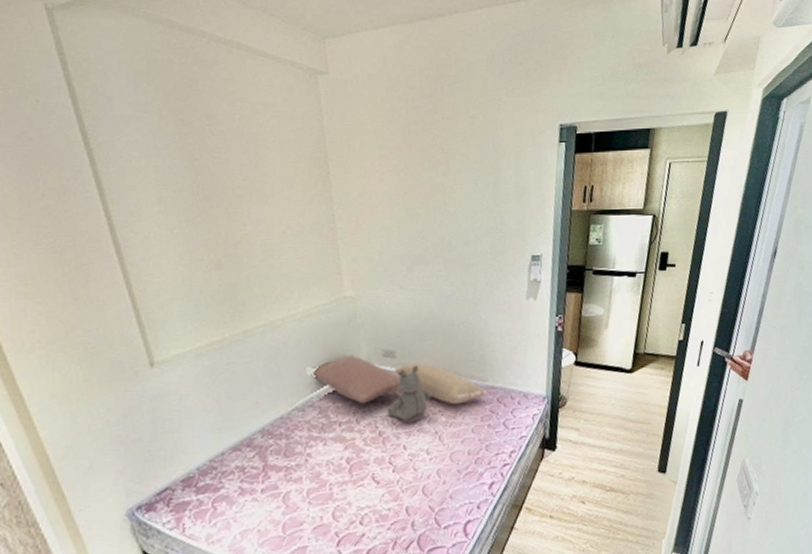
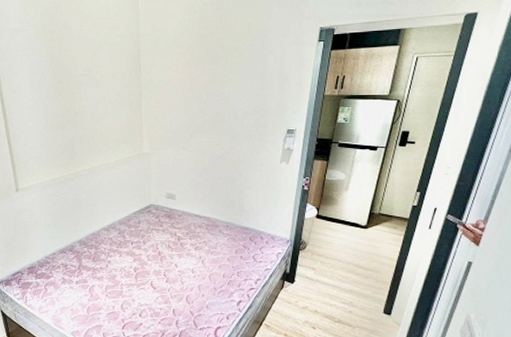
pillow: present [310,355,401,404] -> none [115,195,178,231]
stuffed bear: present [387,365,432,423] -> none [166,206,199,248]
pillow: present [395,362,487,405] -> none [174,205,242,239]

